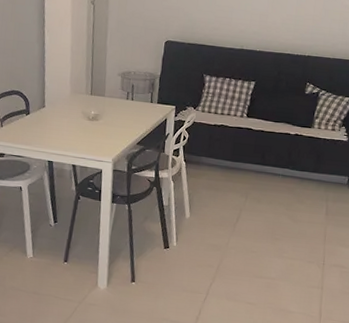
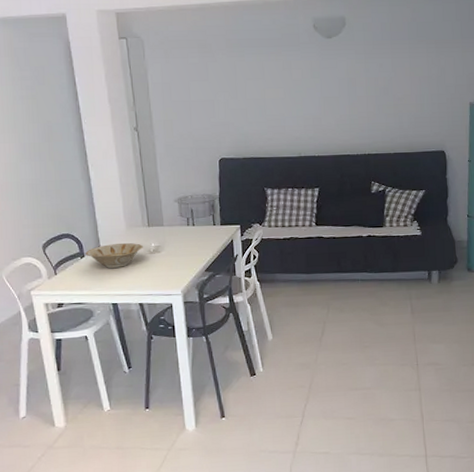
bowl: none [30,106,83,129] -> present [85,242,143,268]

